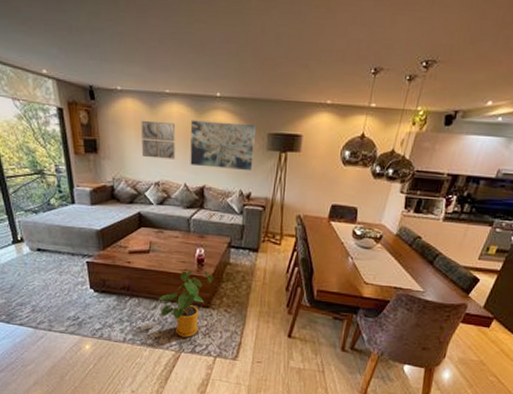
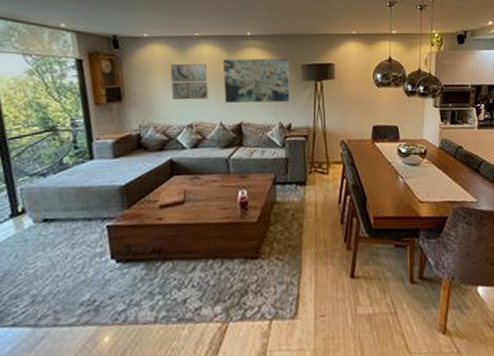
house plant: present [158,270,213,337] -> none [197,215,260,301]

